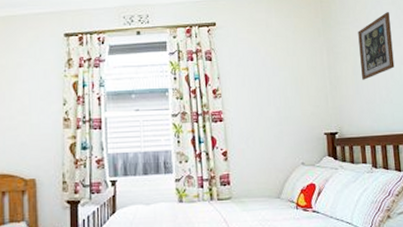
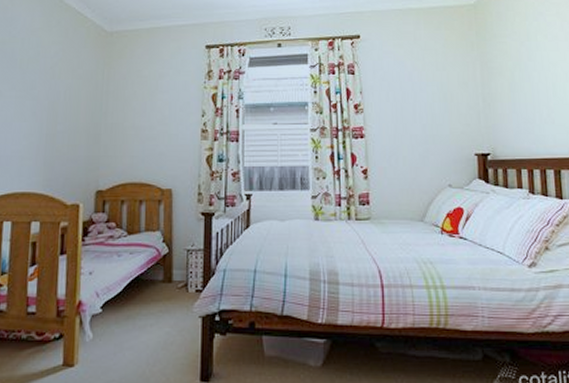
picture frame: present [358,12,395,80] -> none [516,24,558,98]

